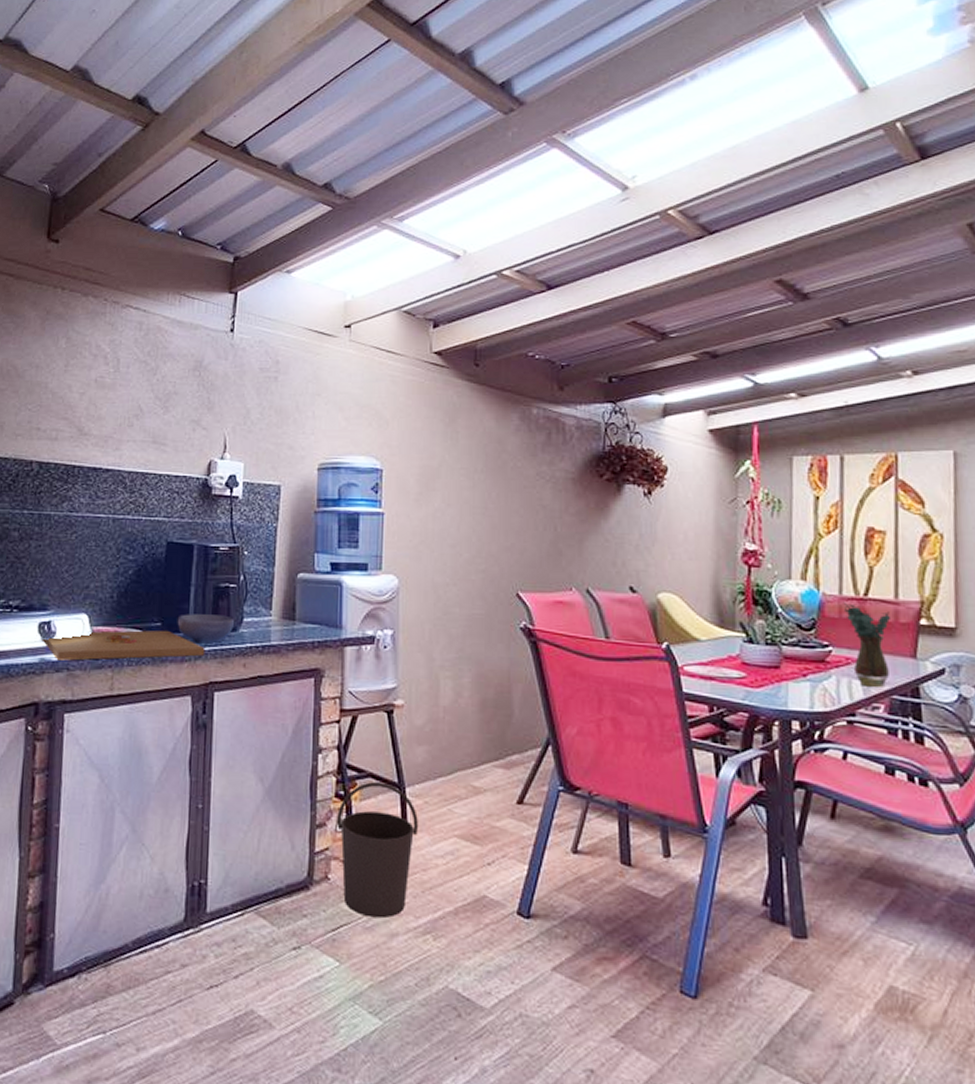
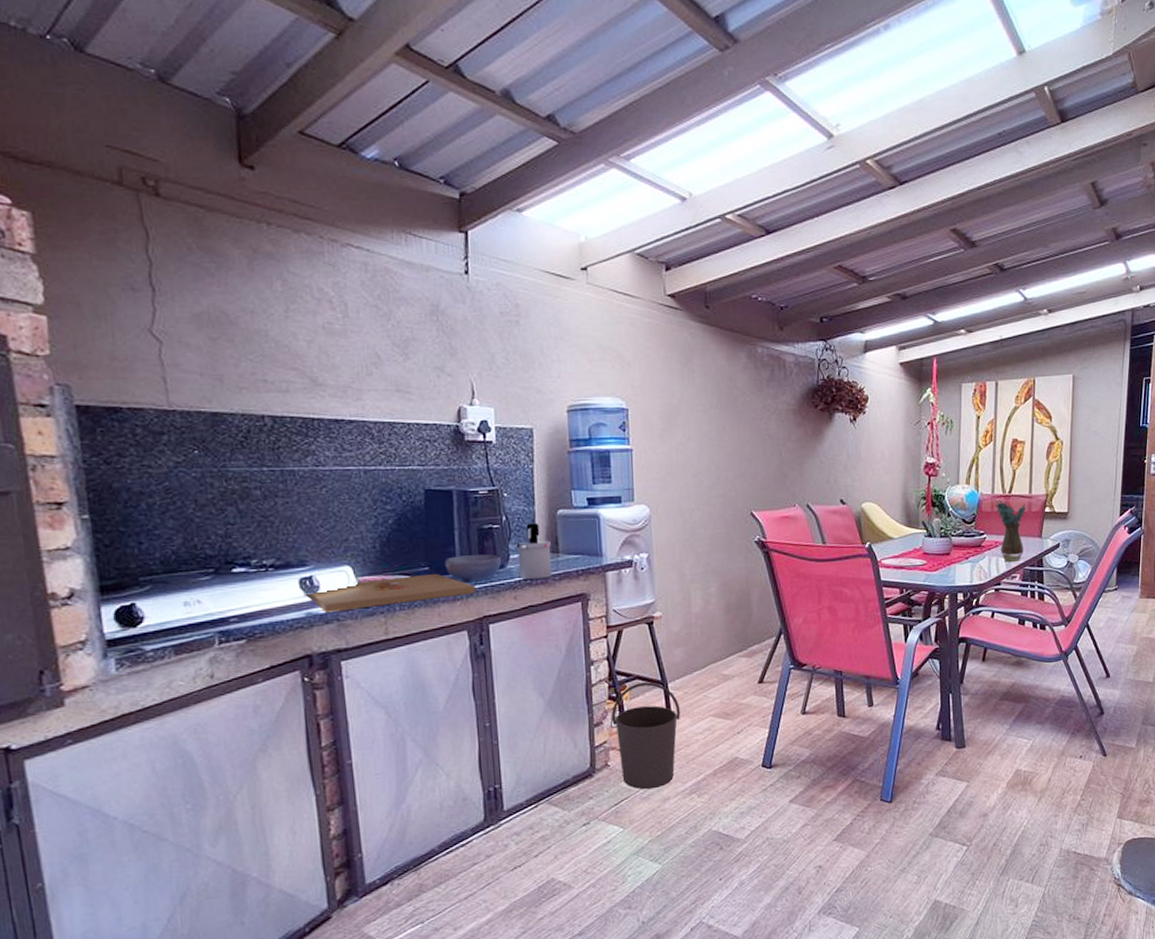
soap dispenser: none [251,584,289,648] -> present [516,522,553,580]

